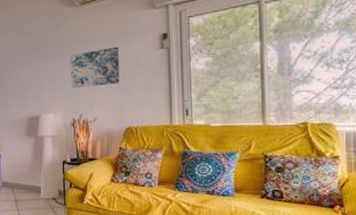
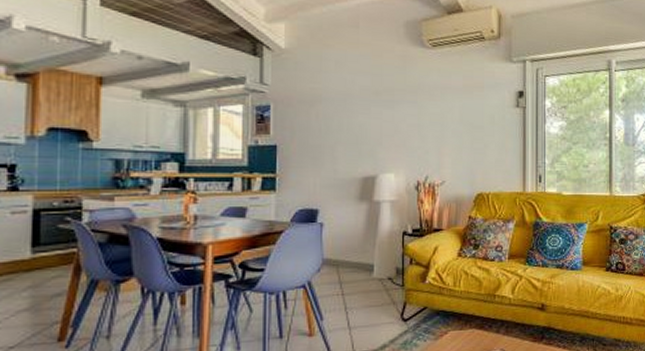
wall art: present [69,47,120,89] -> none [416,100,472,145]

